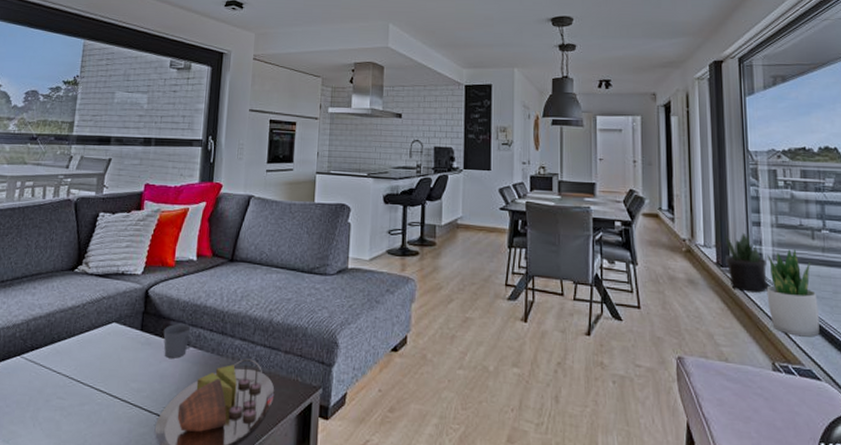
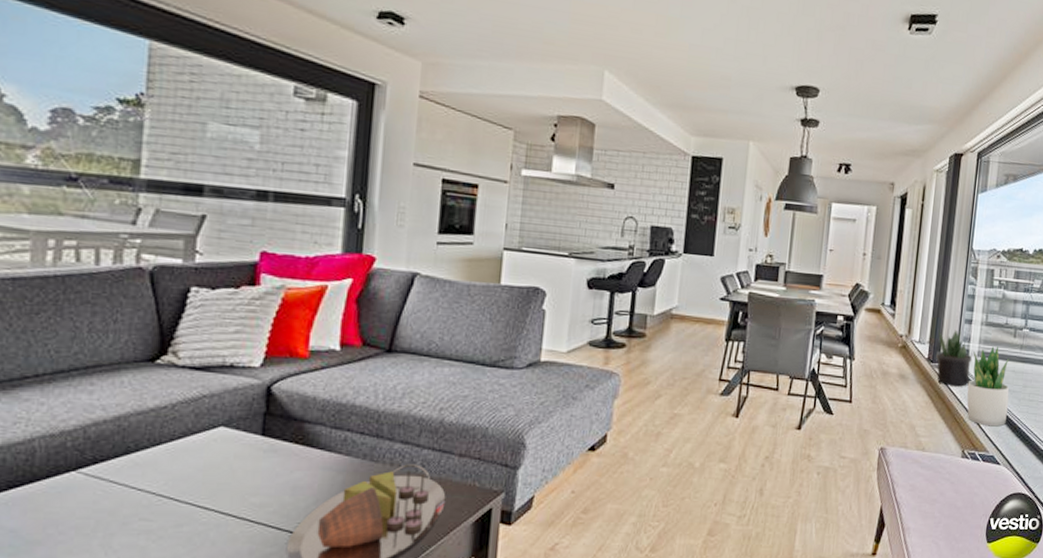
cup: present [163,323,194,358] -> none [294,426,338,467]

